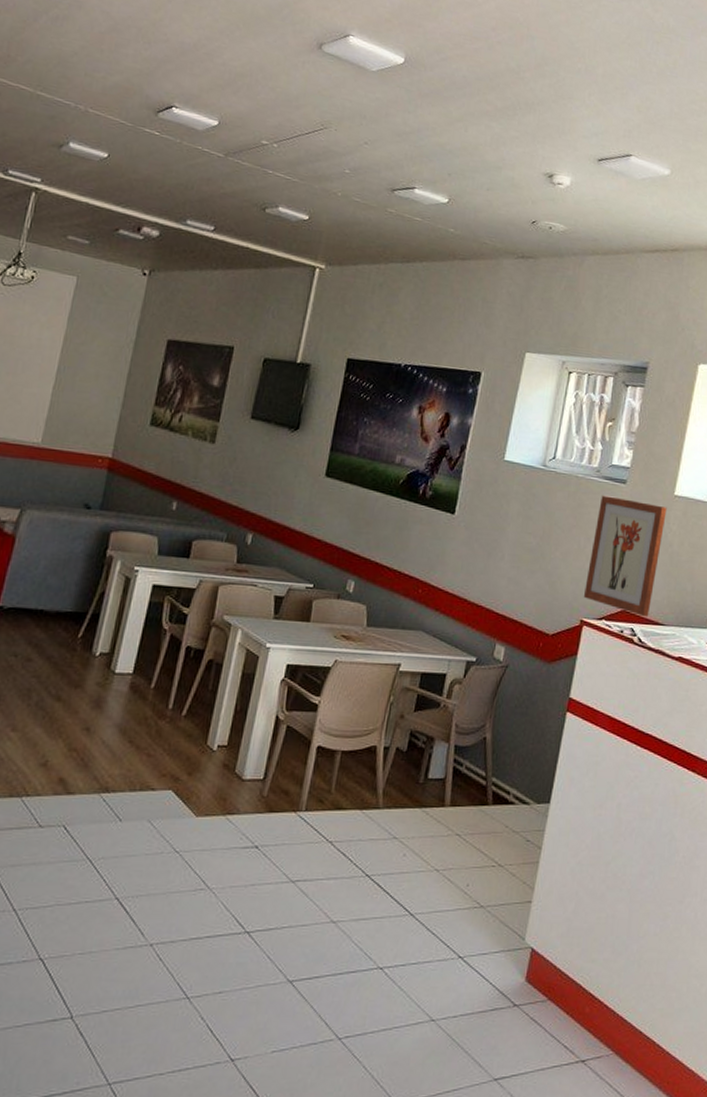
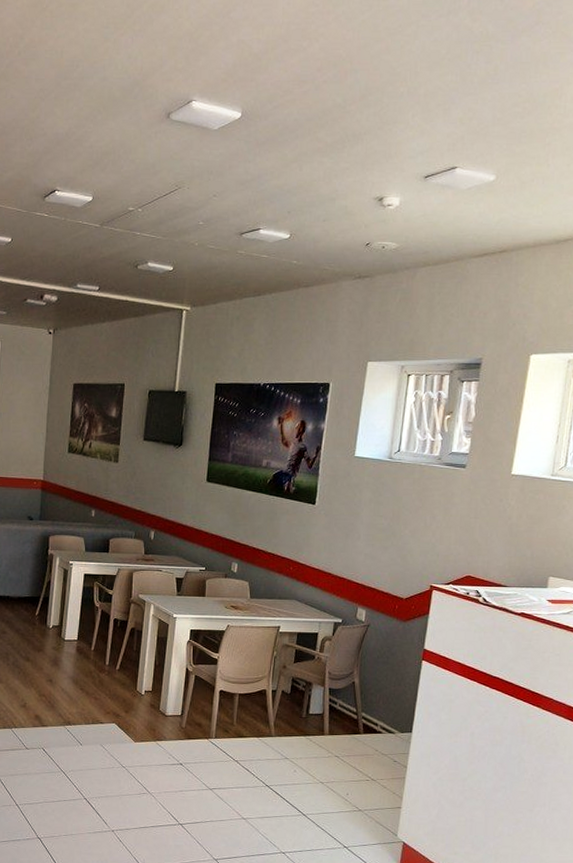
wall art: present [583,495,667,618] -> none [431,479,505,581]

